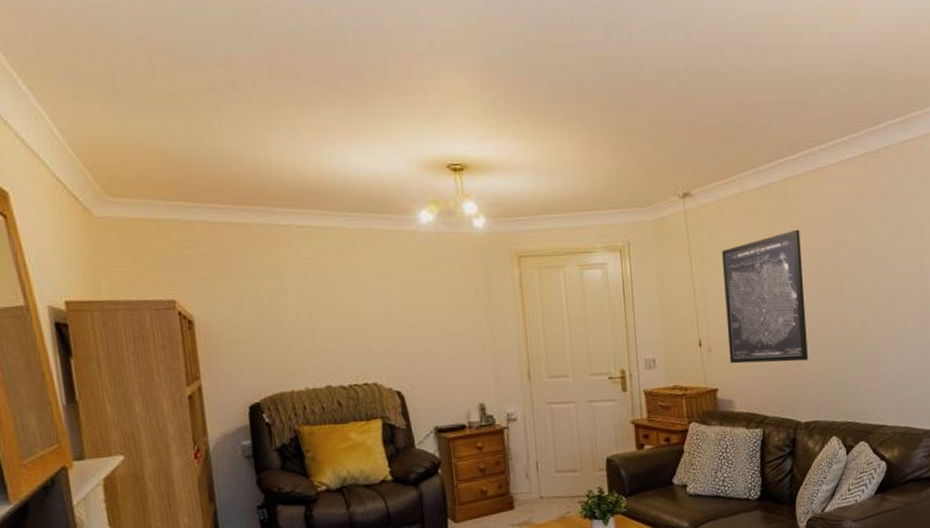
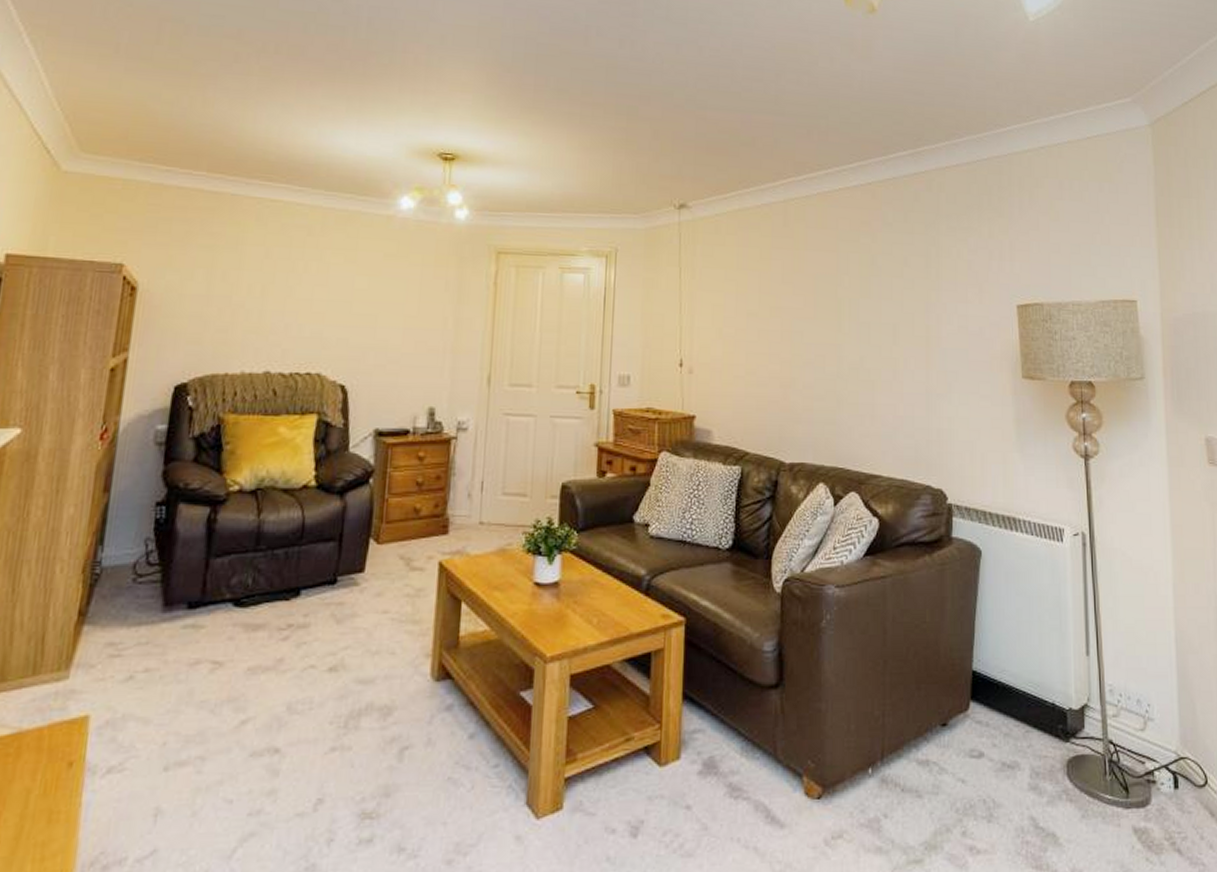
wall art: present [721,229,808,364] -> none [711,252,800,394]

